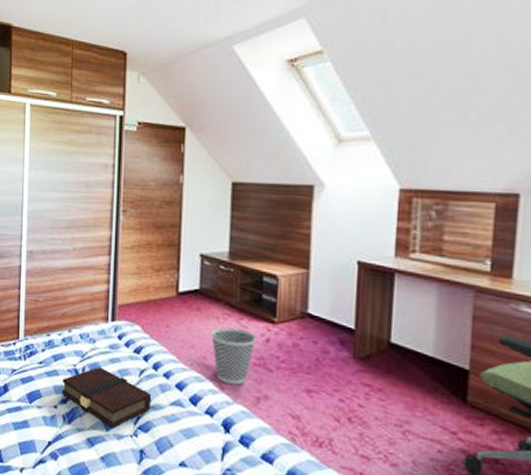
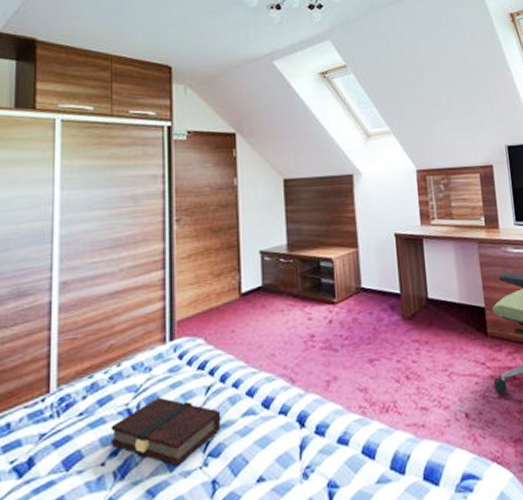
wastebasket: present [211,327,256,385] -> none [278,316,320,376]

